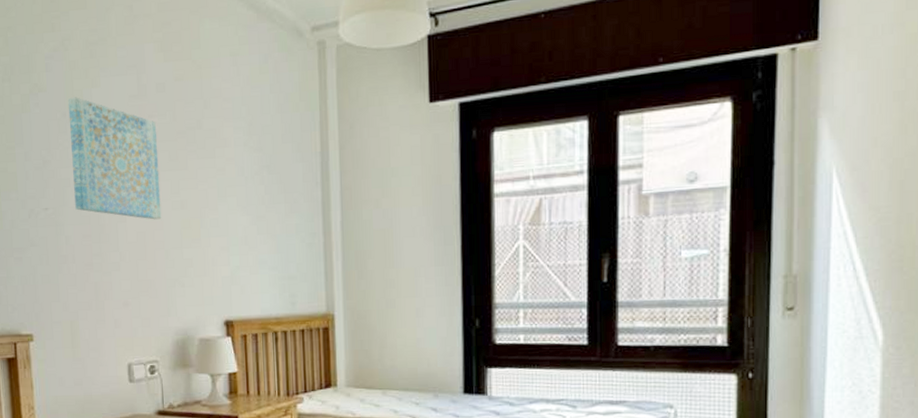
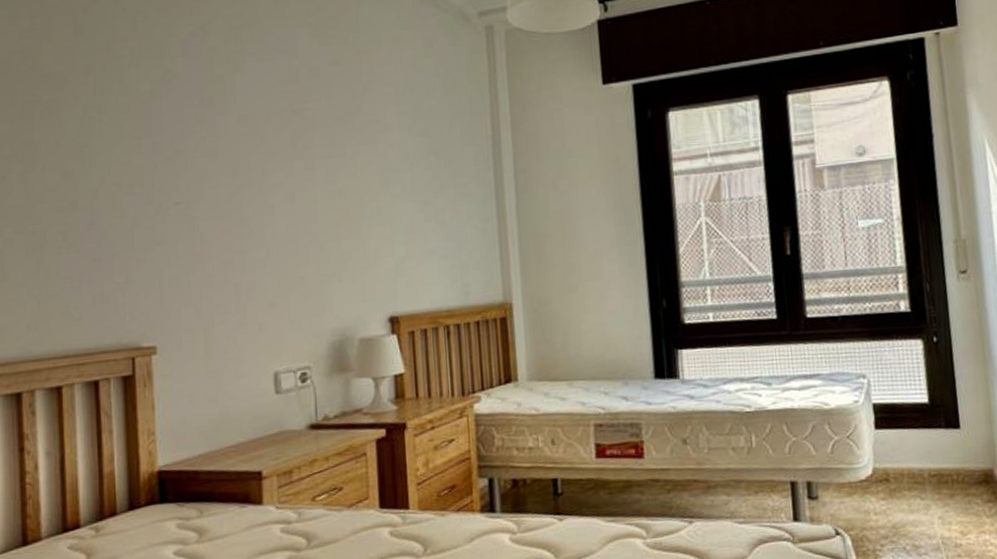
wall art: present [67,97,162,220] -> none [206,83,316,211]

